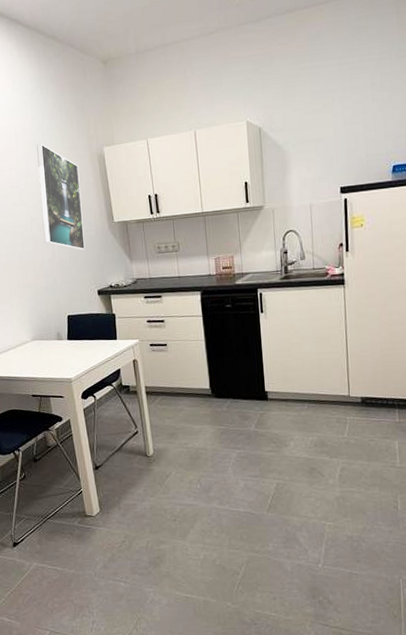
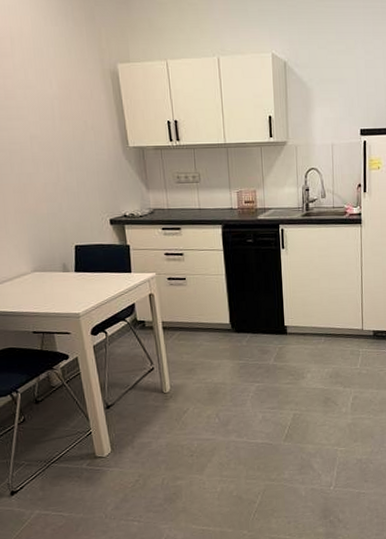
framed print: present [37,144,85,250] -> none [37,52,95,175]

